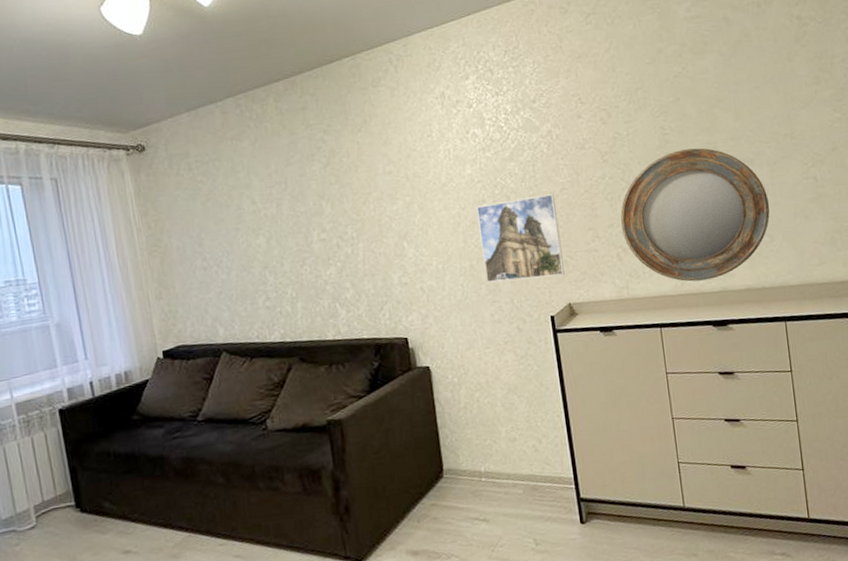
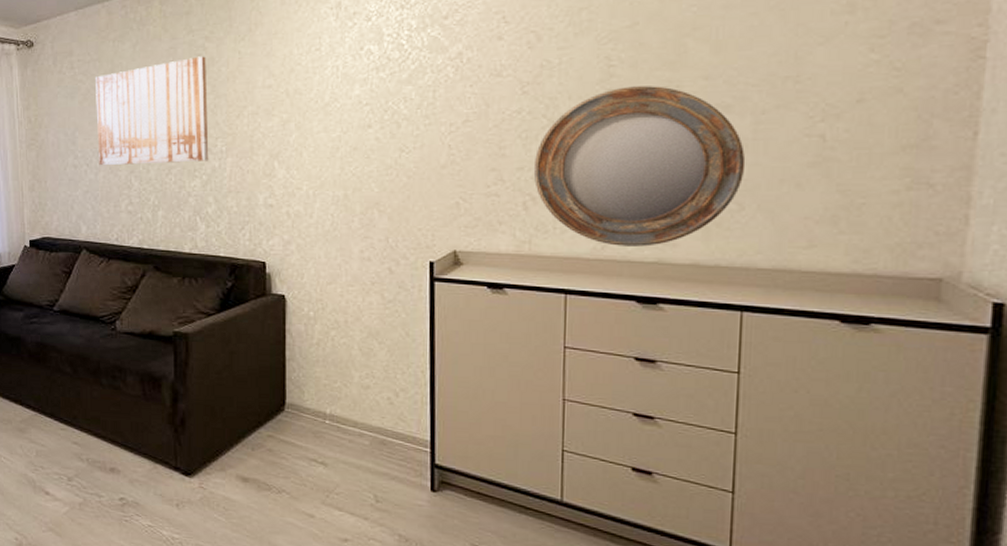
wall art: none [217,149,341,265] -> present [96,56,209,166]
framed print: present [477,194,565,283] -> none [359,125,456,219]

